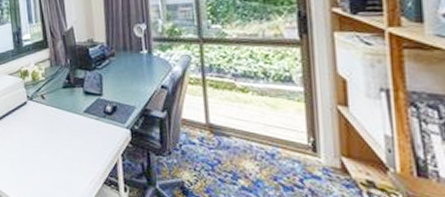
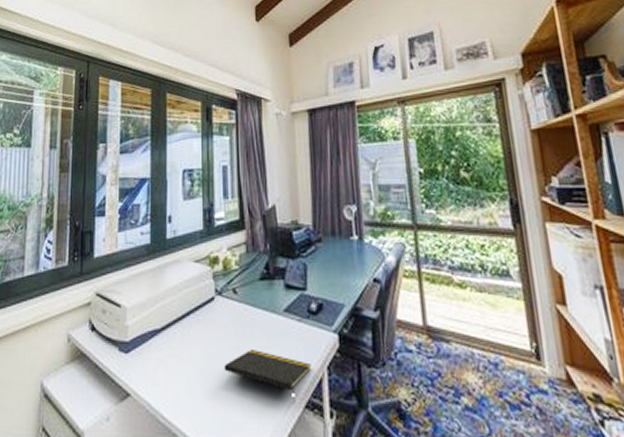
notepad: none [38,141,108,180] -> present [224,350,312,402]

